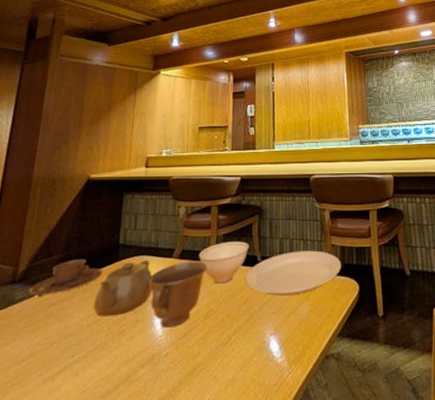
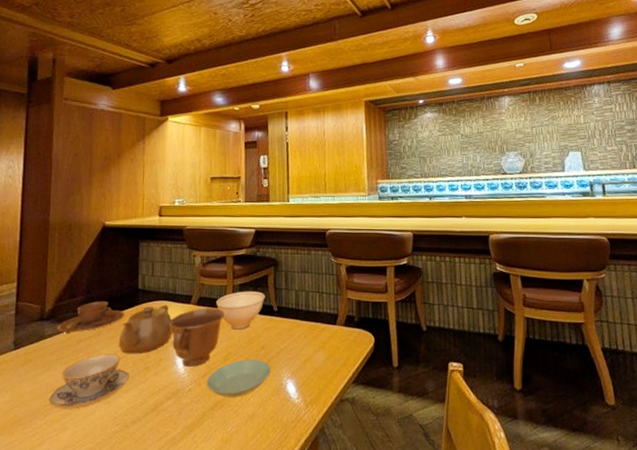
teacup: none [10,317,103,385] -> present [48,353,129,409]
saucer: none [184,315,254,360] -> present [206,359,272,397]
plate: present [245,250,342,296] -> none [262,303,358,344]

